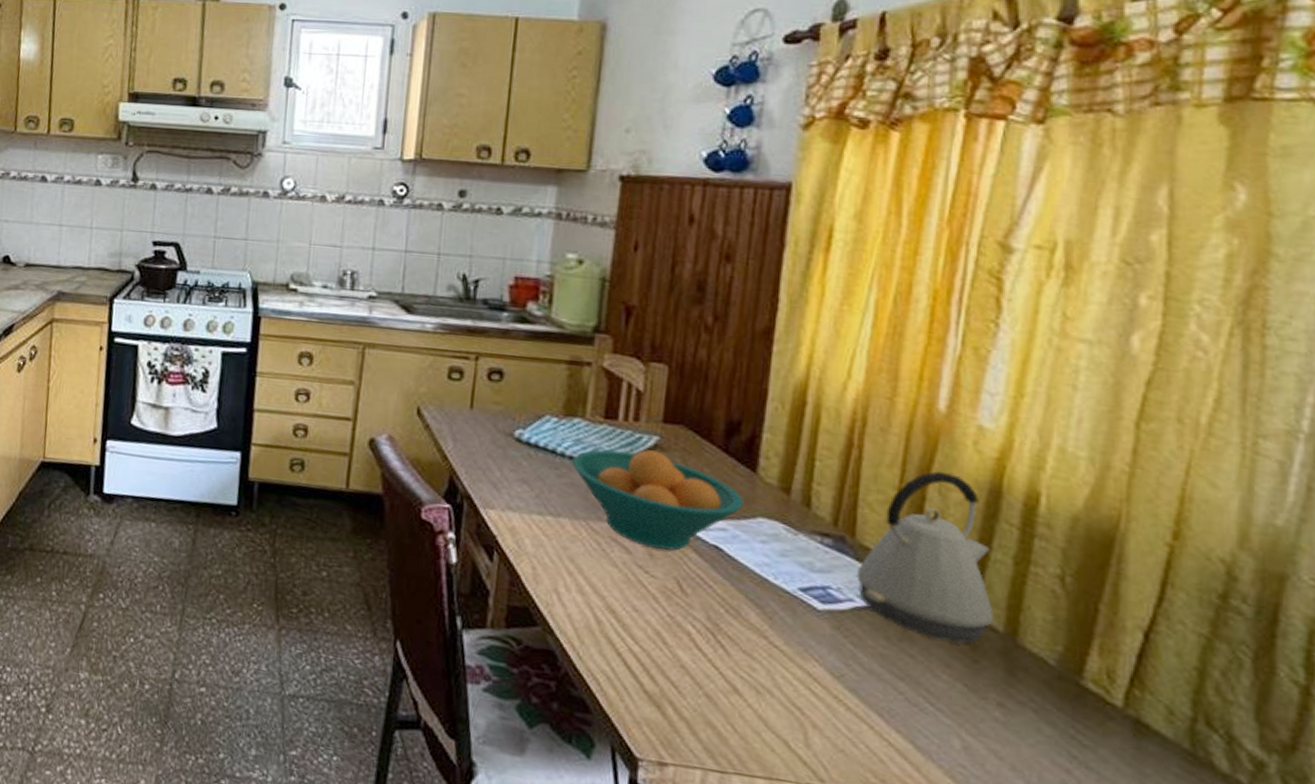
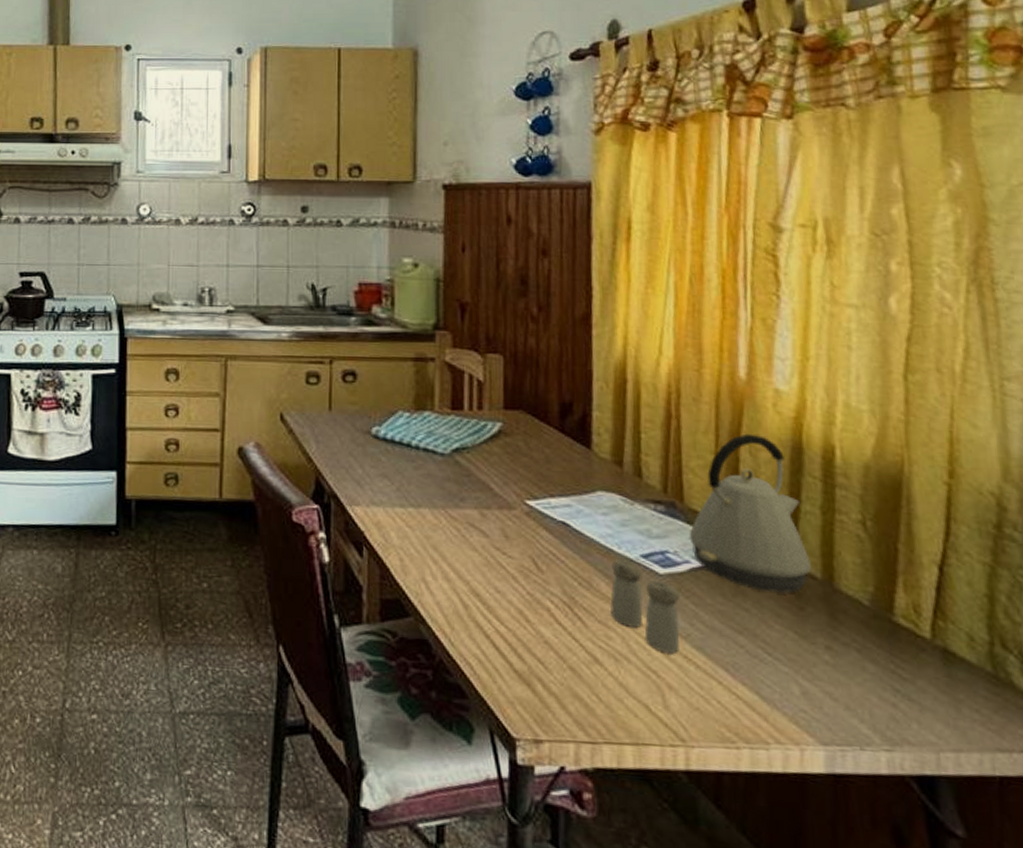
fruit bowl: present [571,449,744,552] -> none [425,436,583,531]
salt and pepper shaker: none [758,590,837,692] -> present [610,559,680,653]

